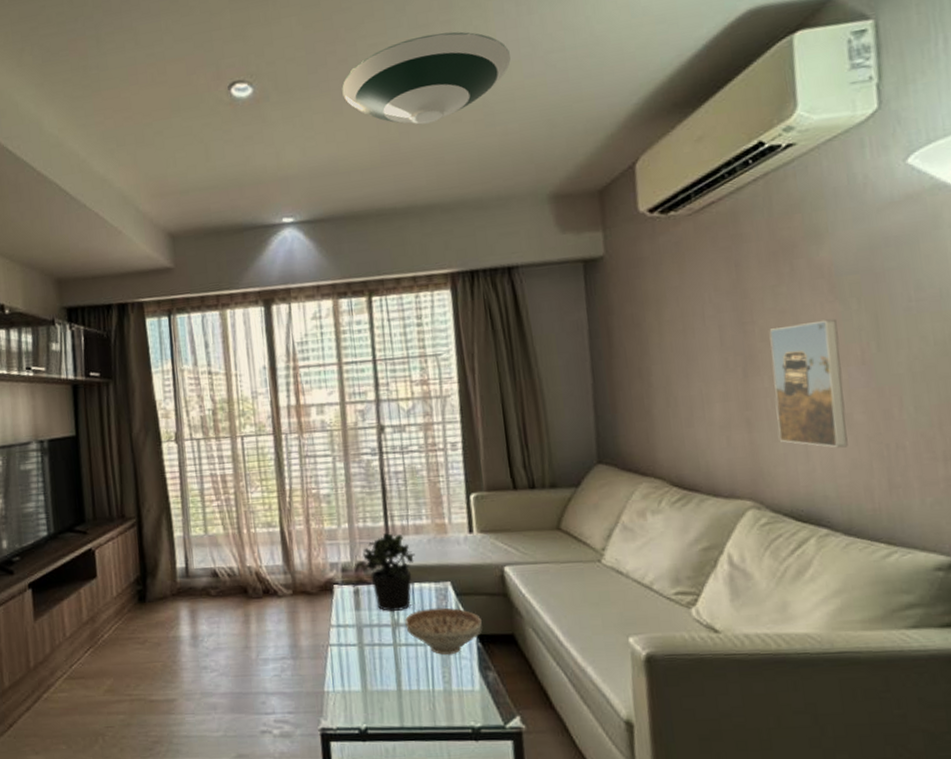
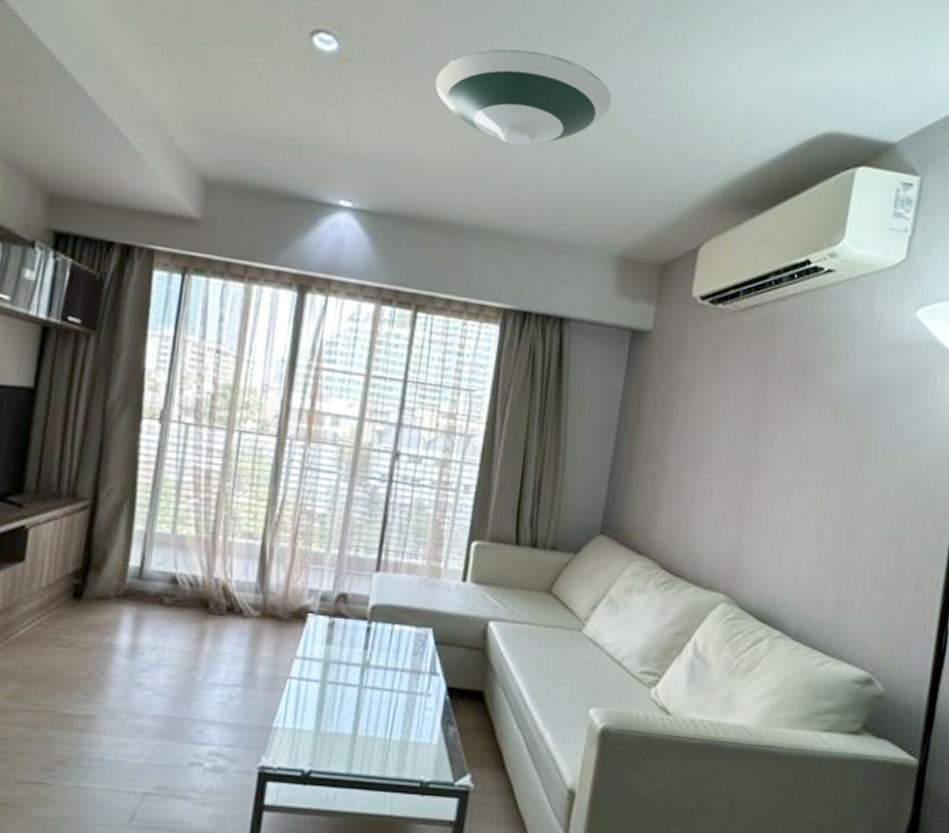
potted plant: present [363,533,415,612] -> none [346,567,402,652]
decorative bowl: present [405,607,482,655] -> none [376,653,455,704]
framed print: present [769,318,848,448] -> none [760,437,830,560]

